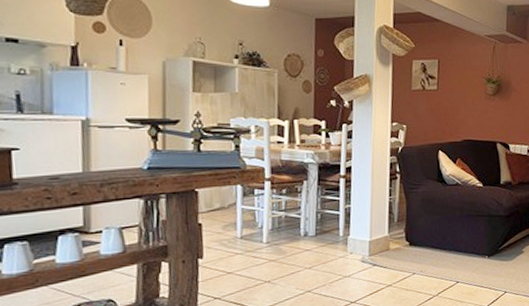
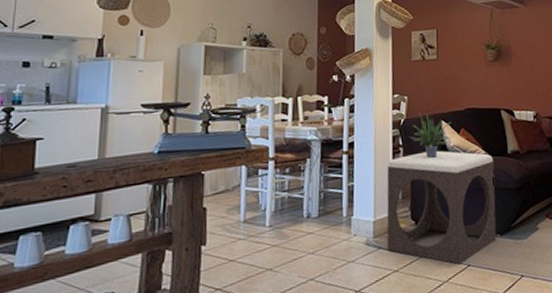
footstool: none [381,179,488,281] -> present [386,151,497,264]
potted plant: none [407,141,448,185] -> present [409,112,451,158]

